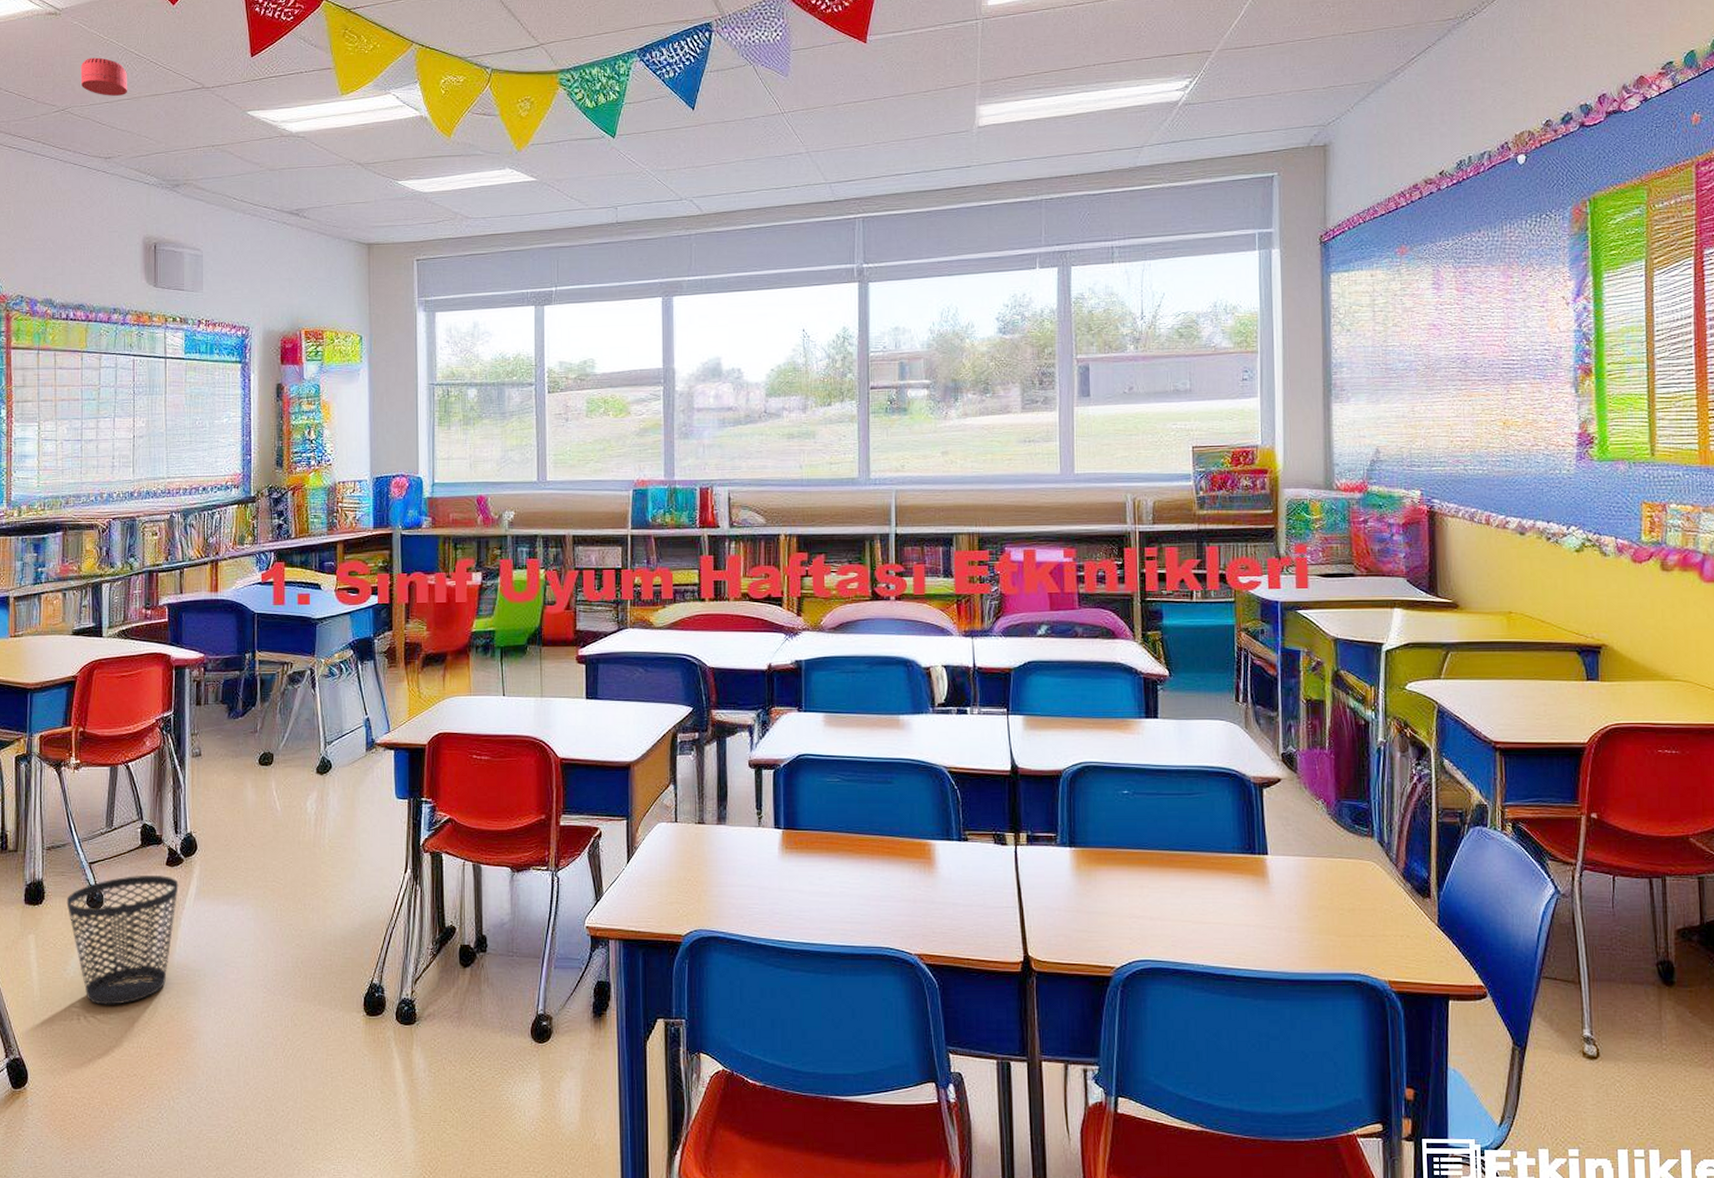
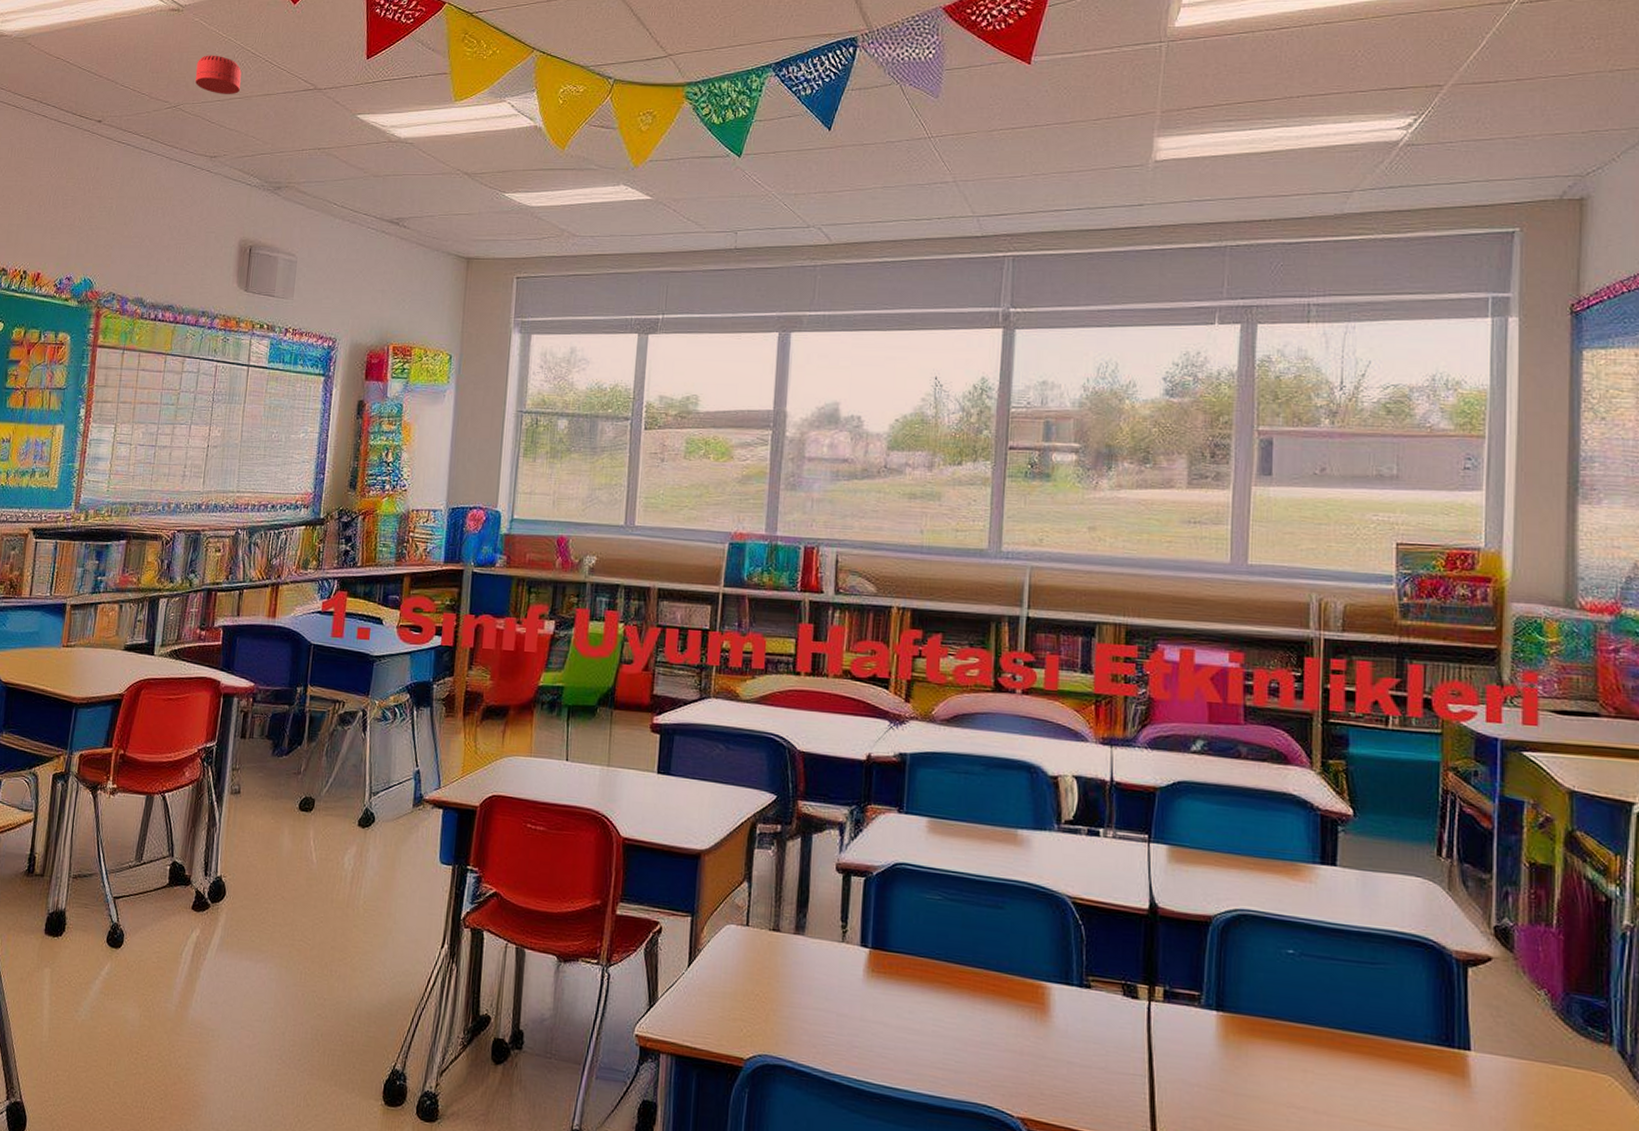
wastebasket: present [66,876,179,1006] -> none [86,916,203,1057]

